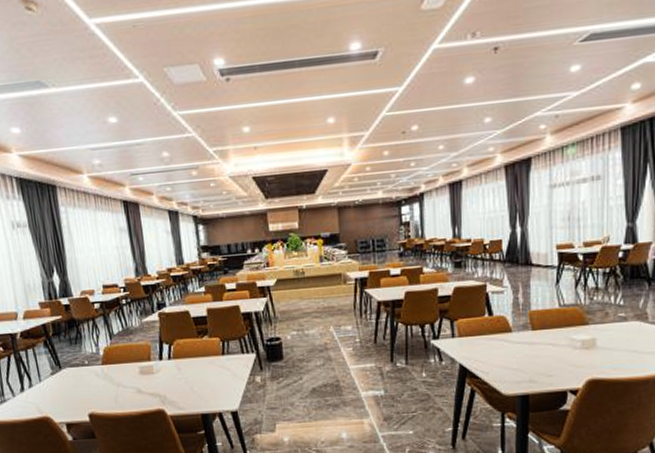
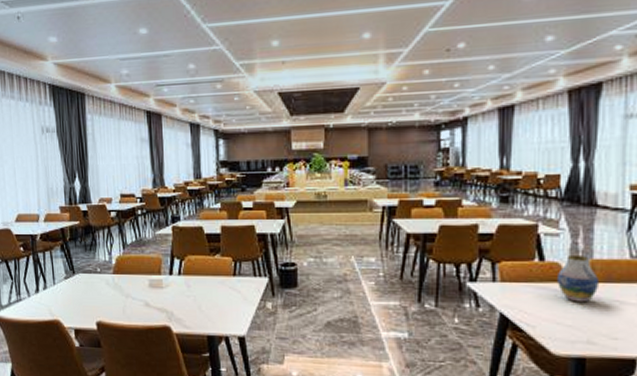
vase: none [504,308,536,349] -> present [558,256,598,303]

